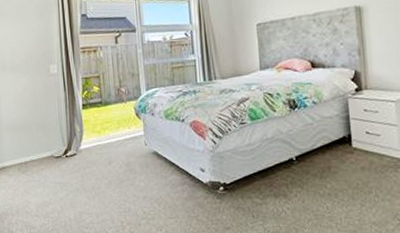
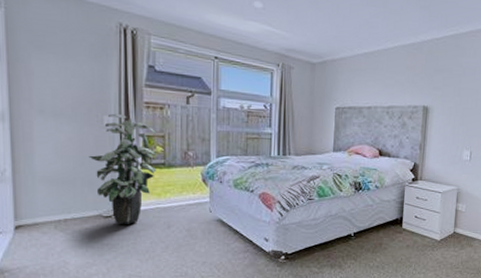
indoor plant: none [40,61,95,163] -> present [89,113,157,224]

